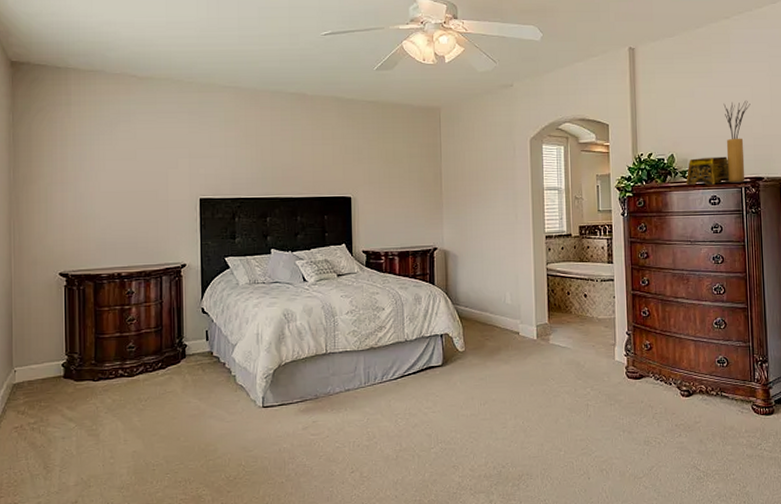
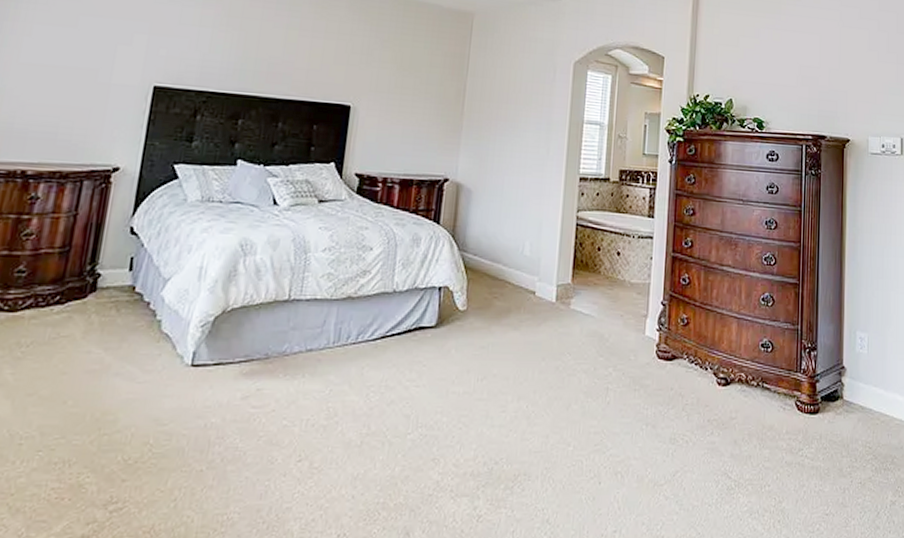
decorative box: present [686,156,730,185] -> none [743,106,791,139]
vase: present [723,100,751,183] -> none [788,49,818,140]

